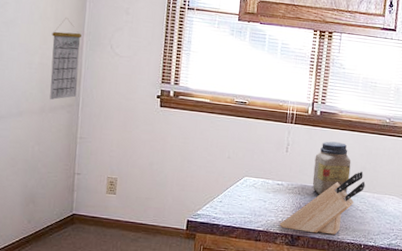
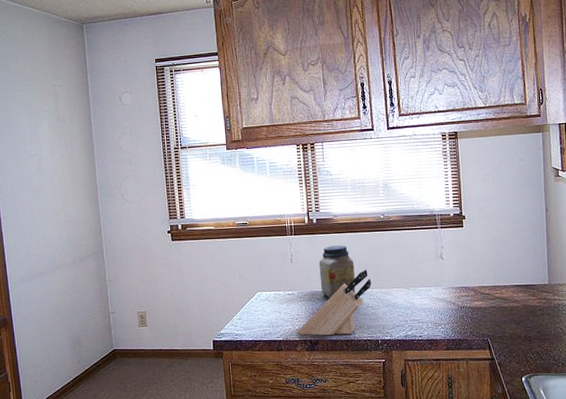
calendar: present [50,18,81,100] -> none [71,177,100,251]

